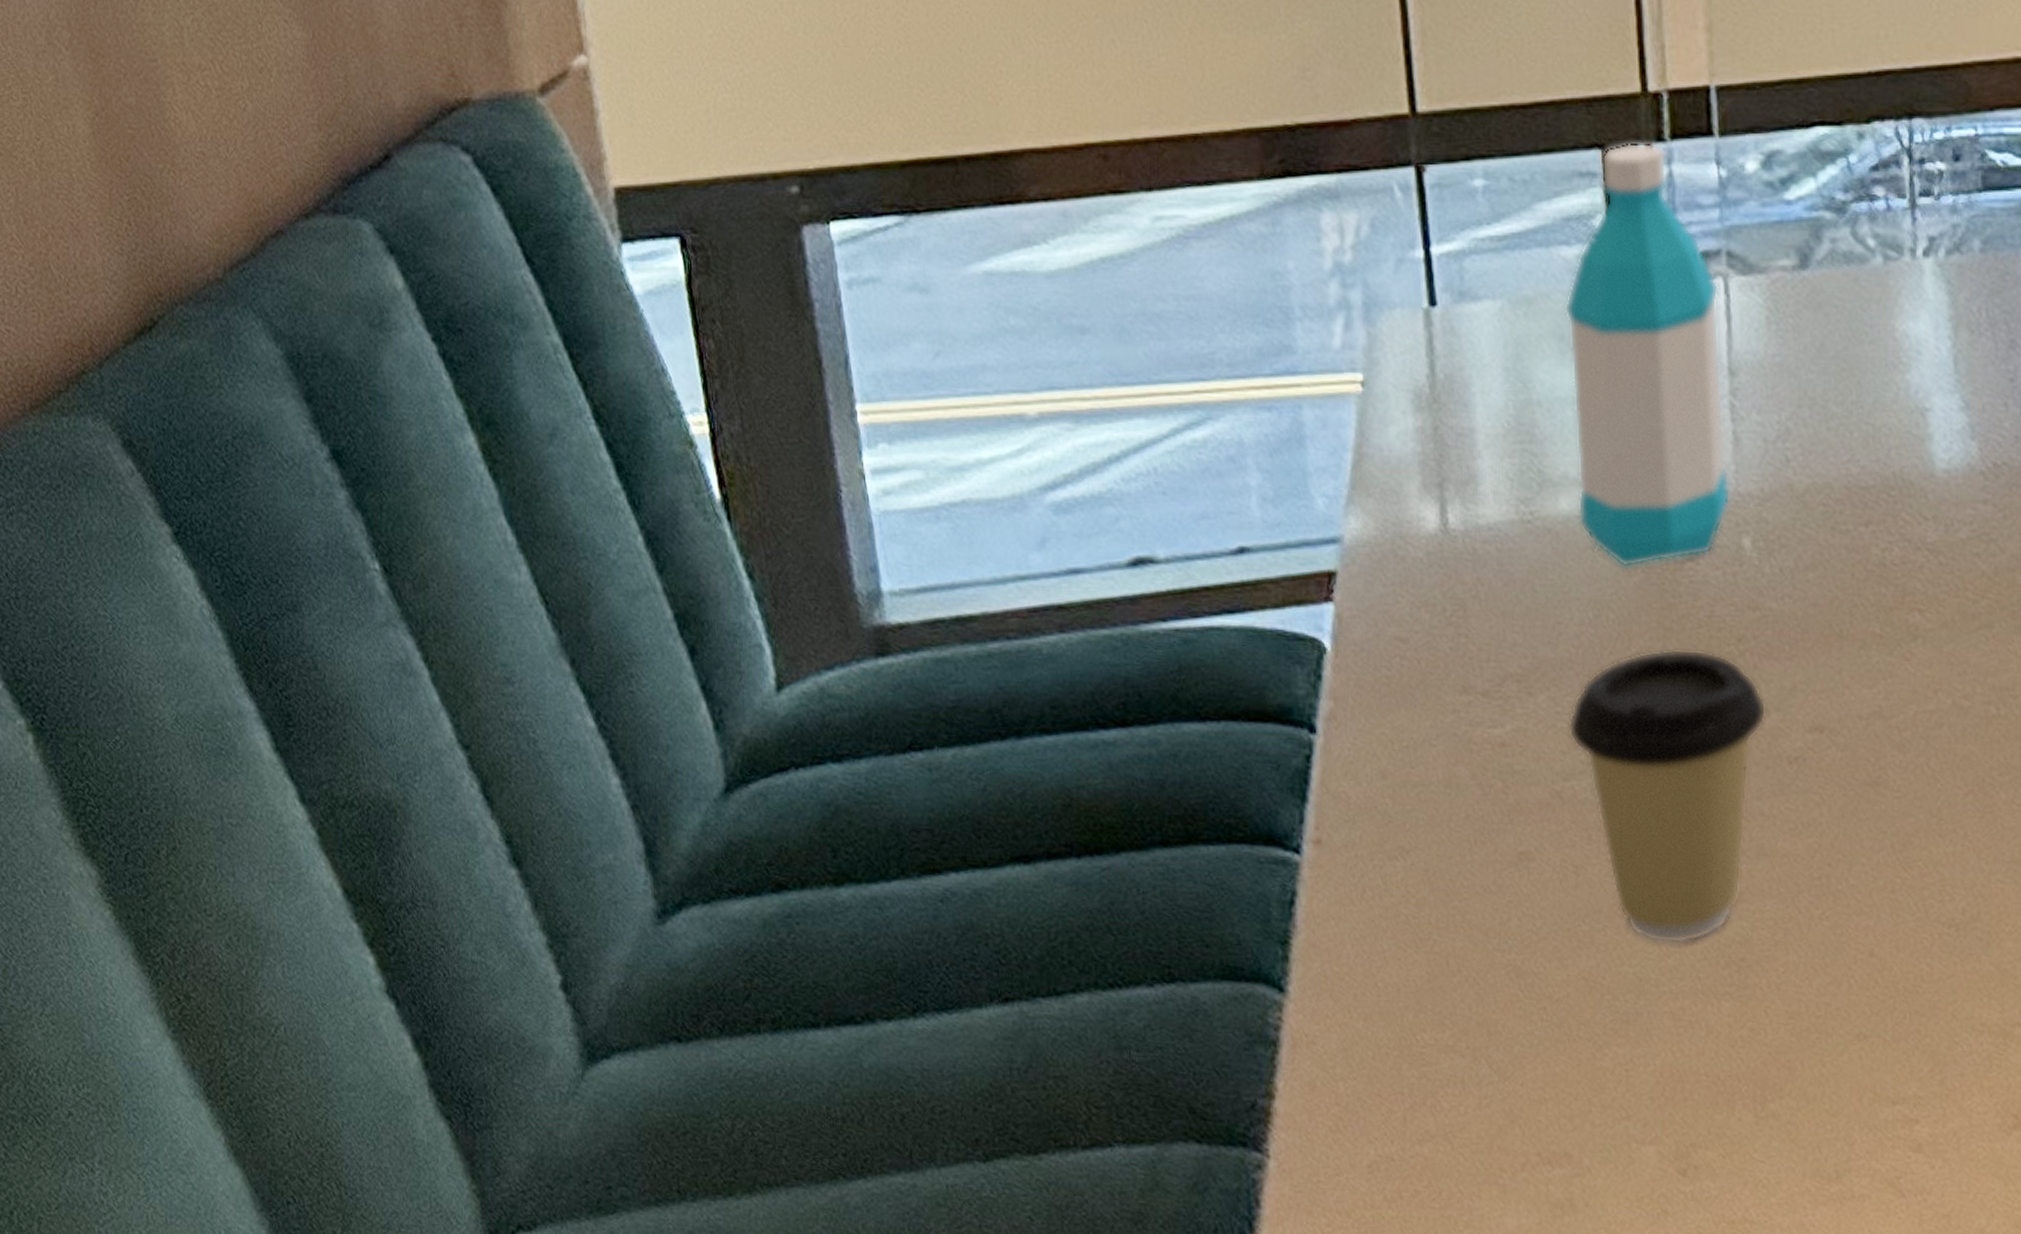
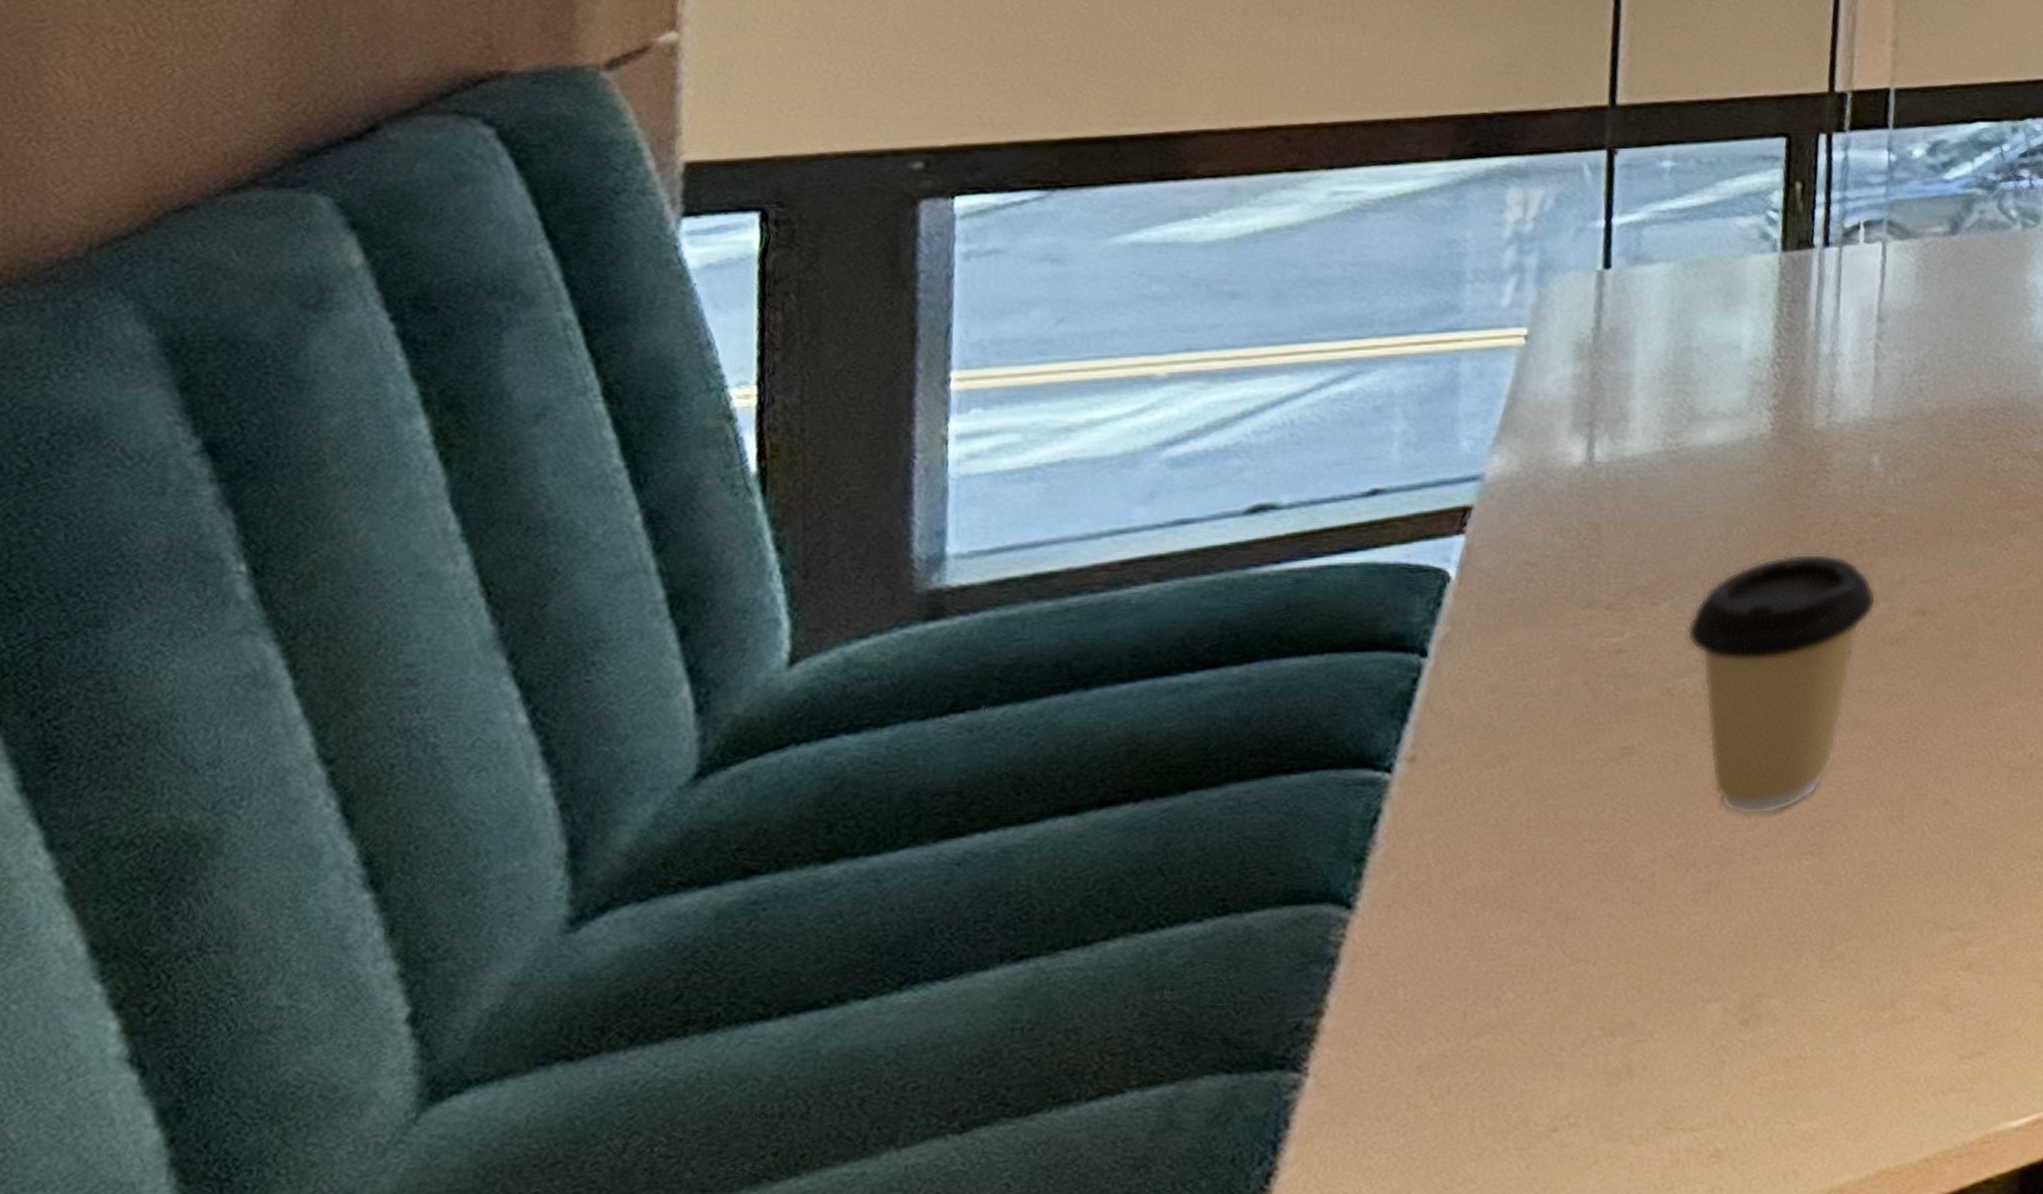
water bottle: present [1564,142,1732,568] -> none [1722,132,1878,488]

